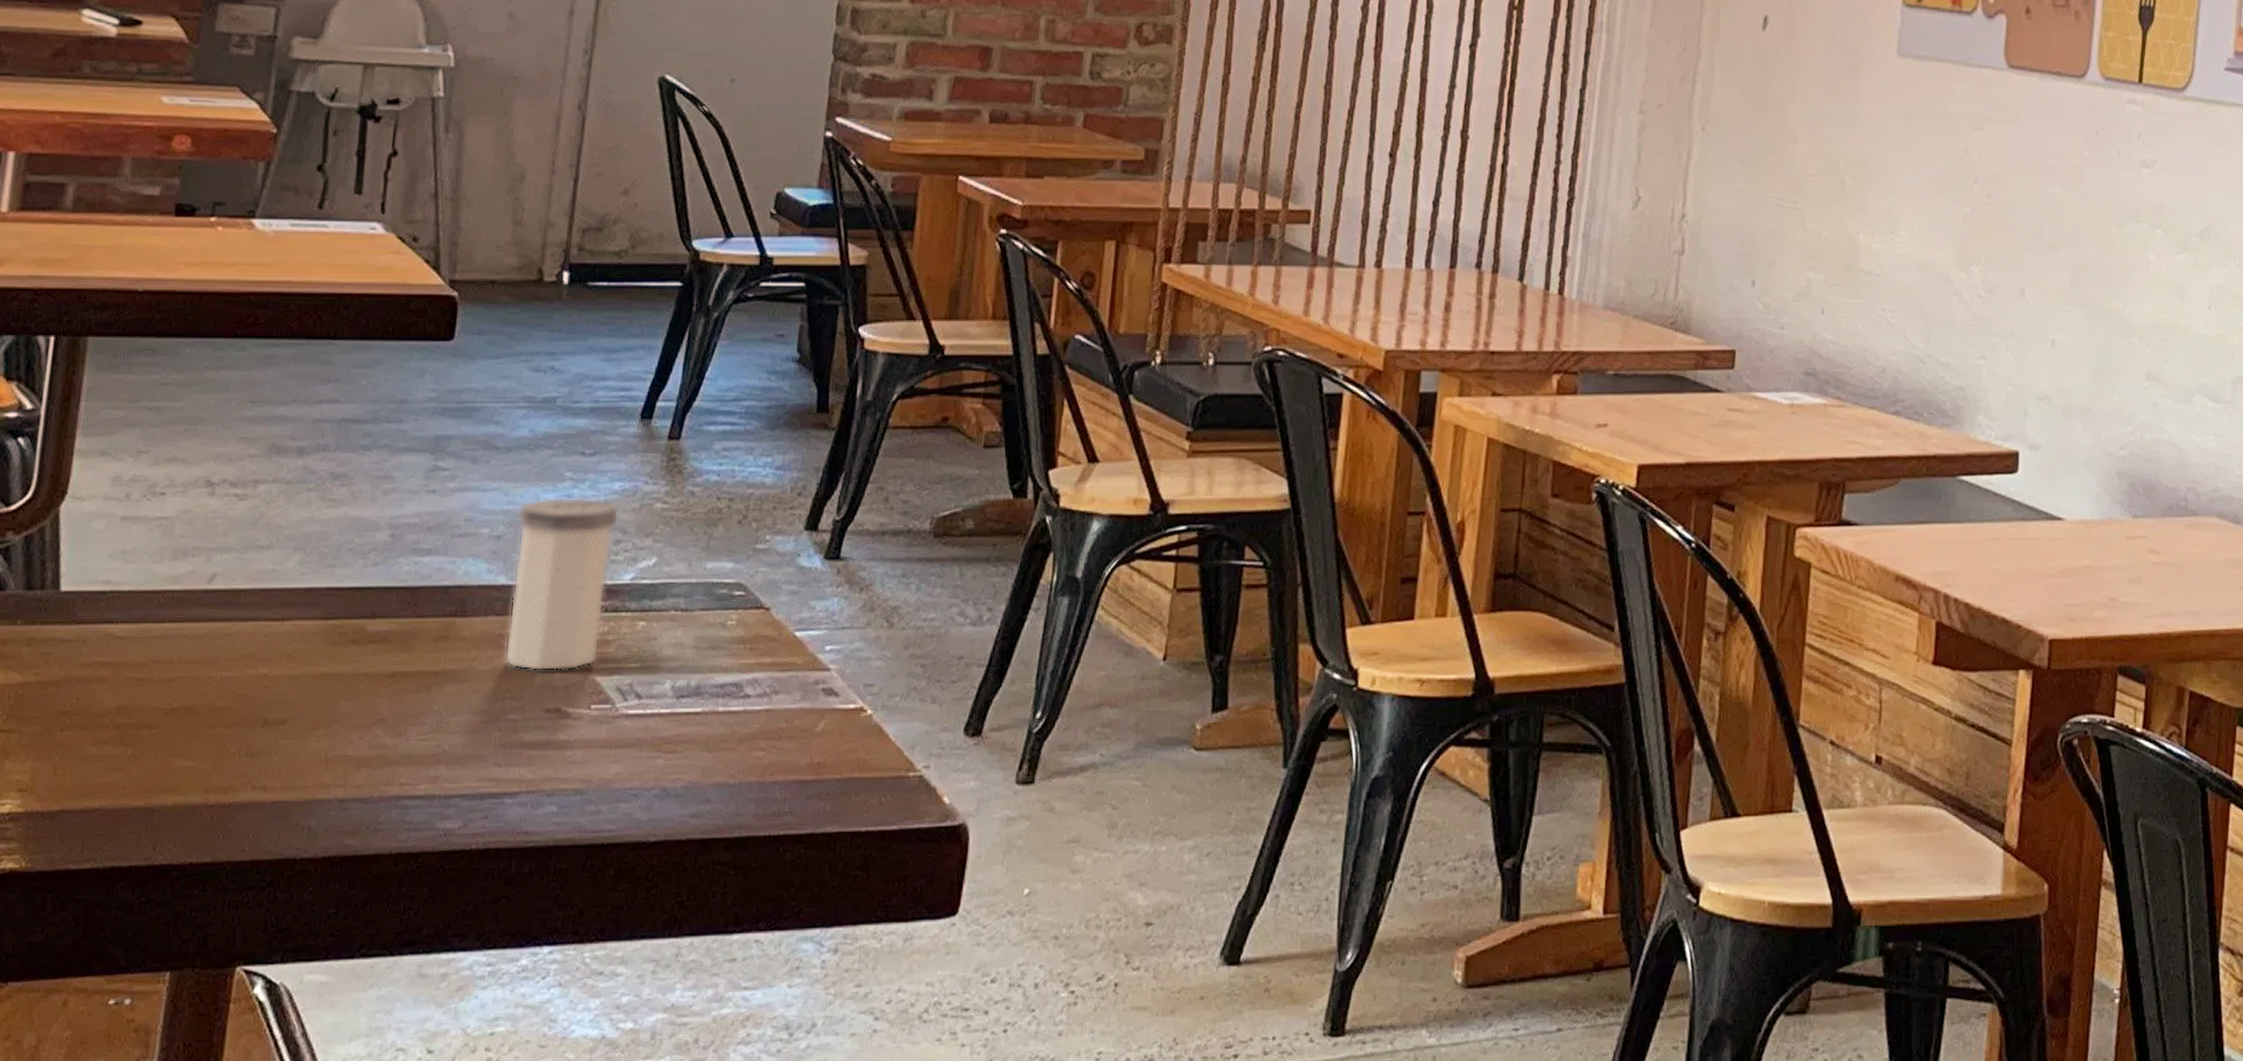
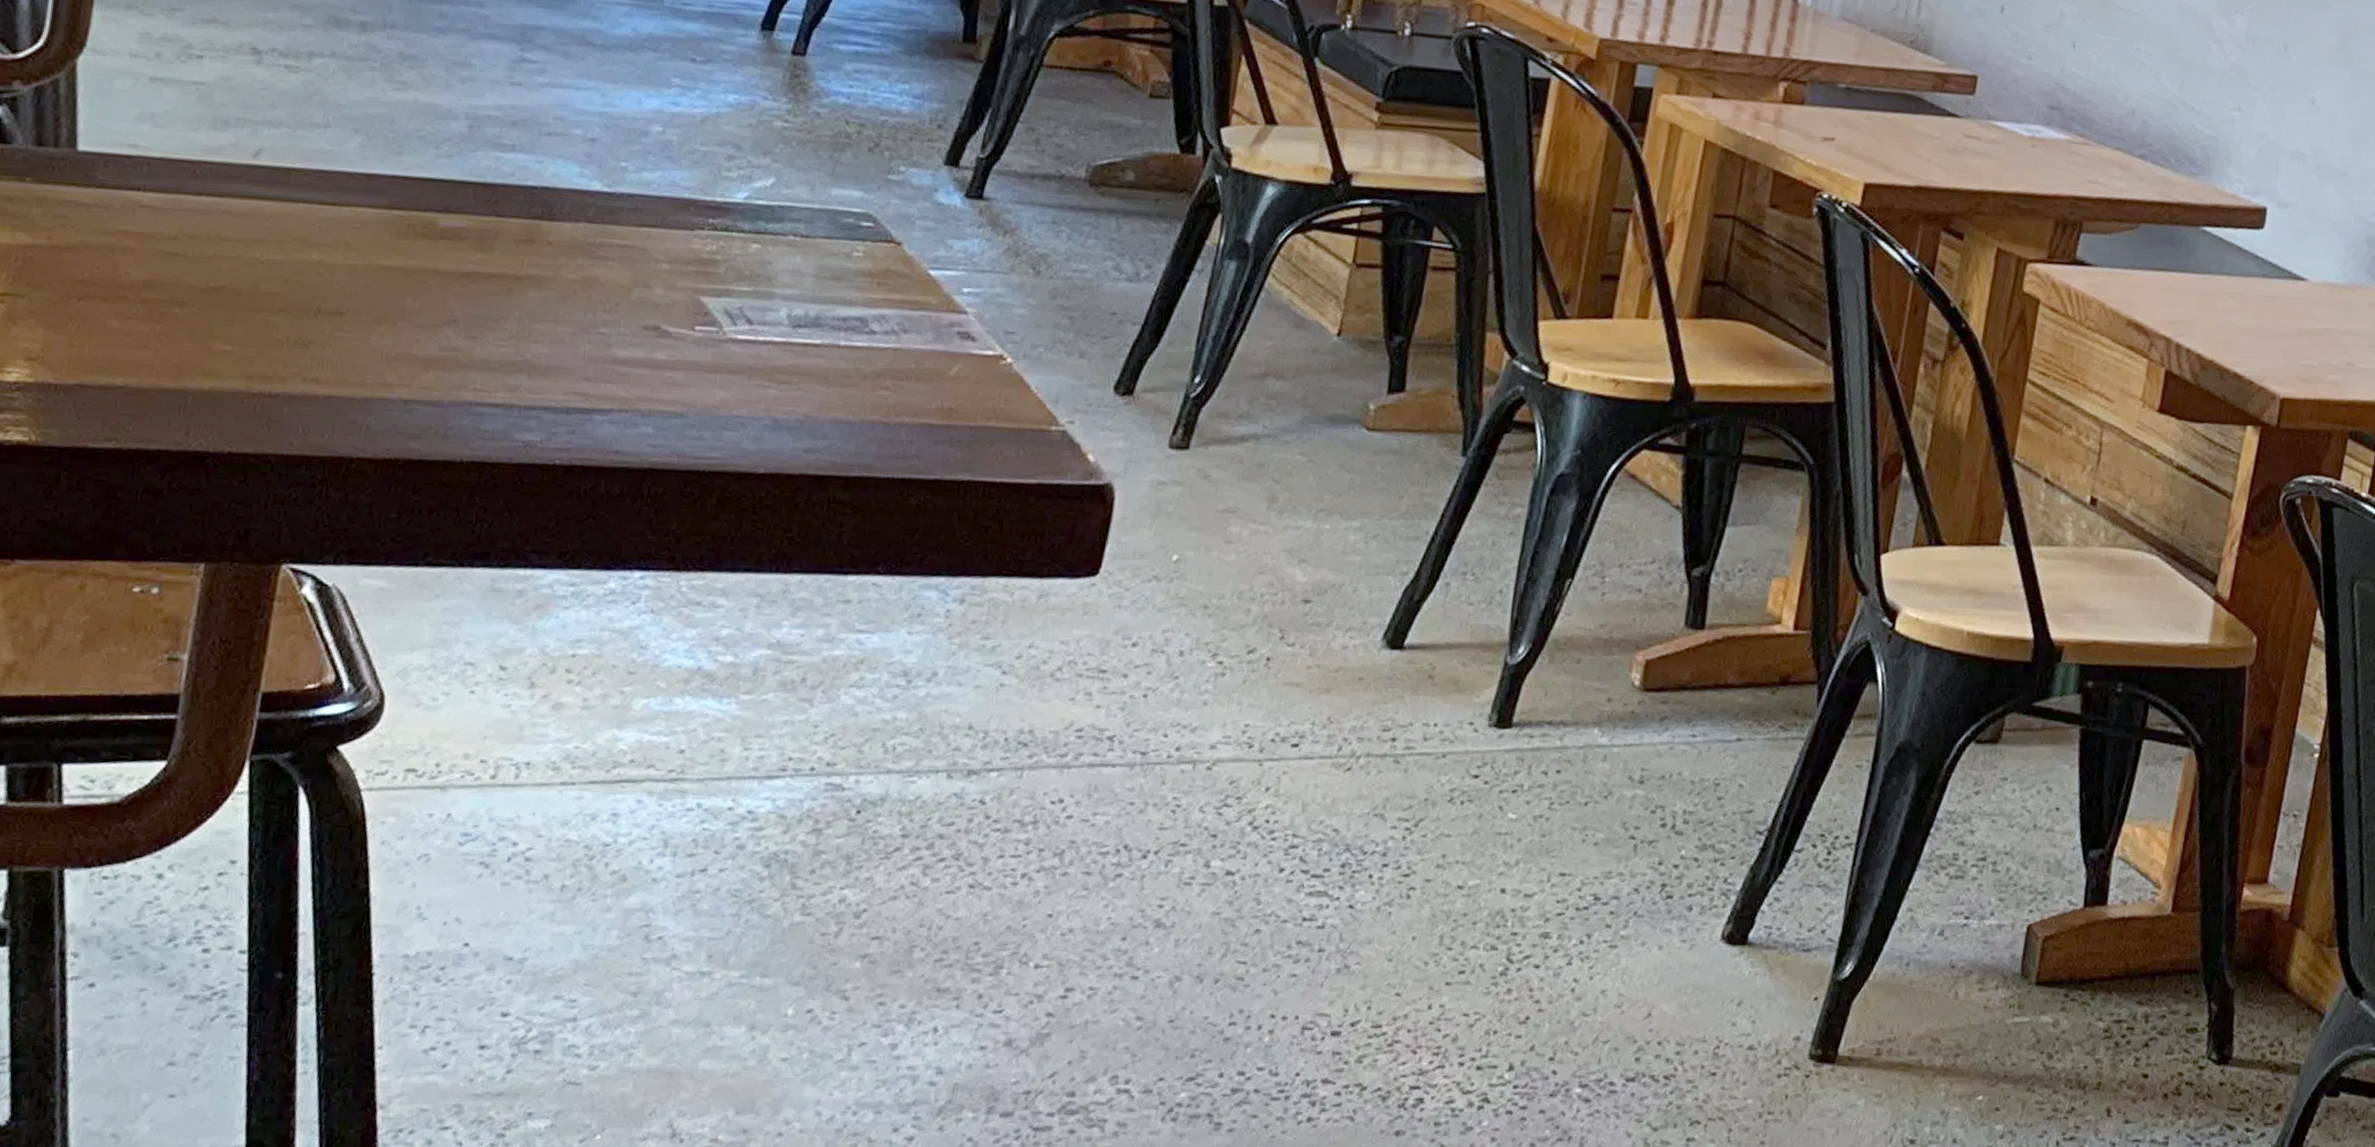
salt shaker: present [504,497,620,671] -> none [597,102,734,288]

